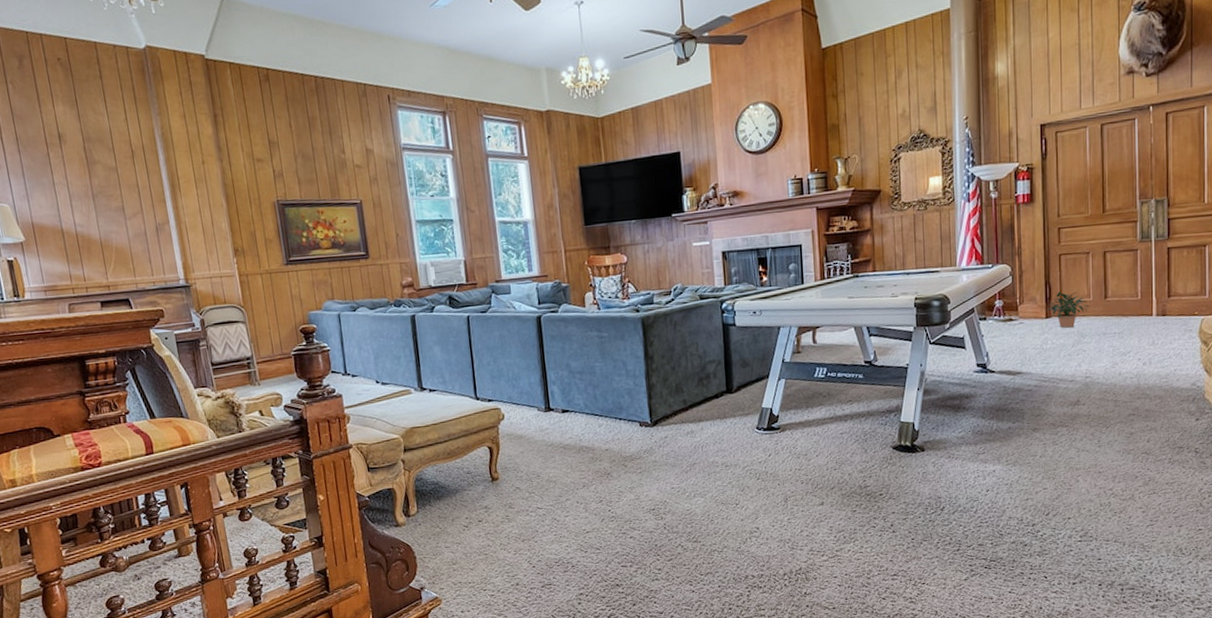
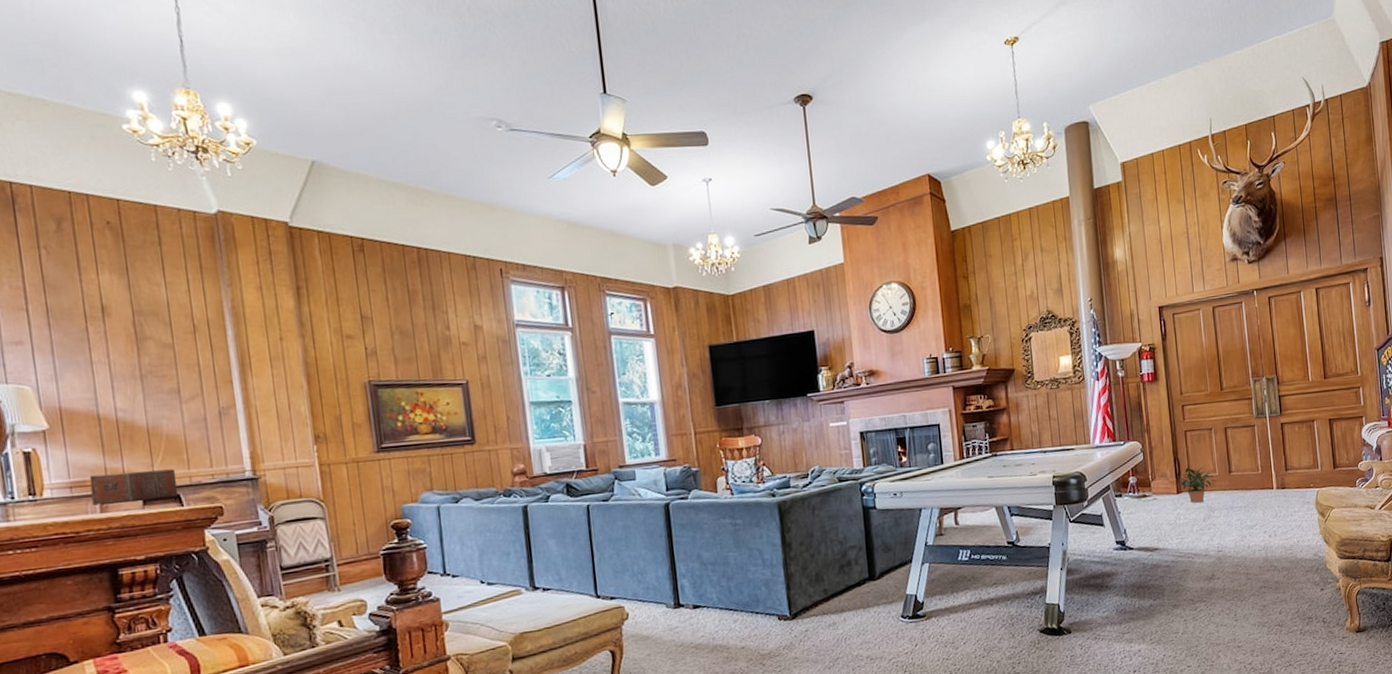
decorative box: none [58,277,128,306] -> present [89,469,179,505]

